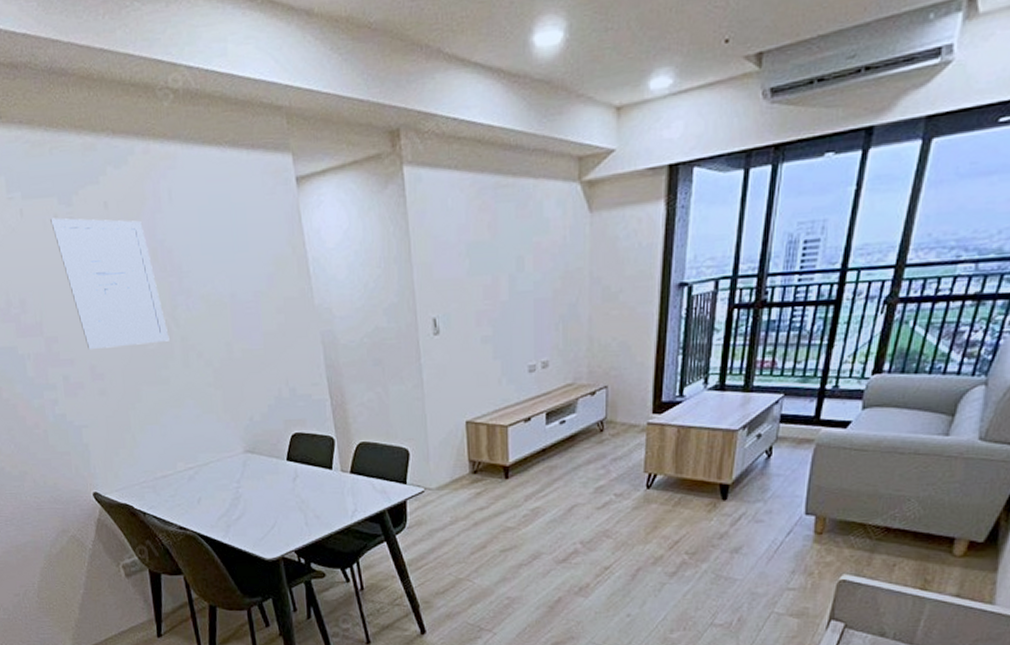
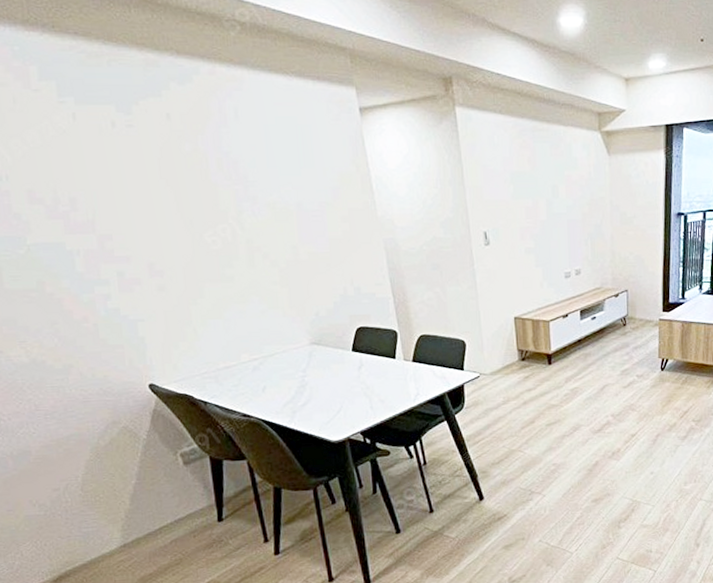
wall art: present [50,218,170,350] -> none [107,124,234,249]

